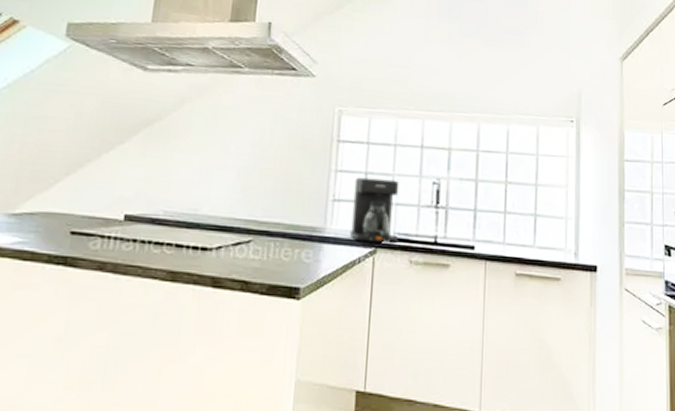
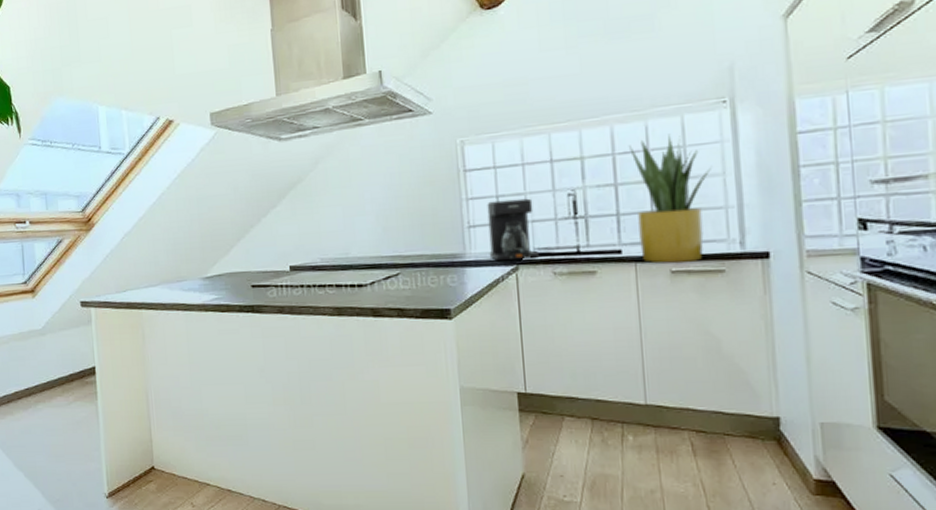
planter: none [491,141,557,267] -> present [629,133,711,263]

